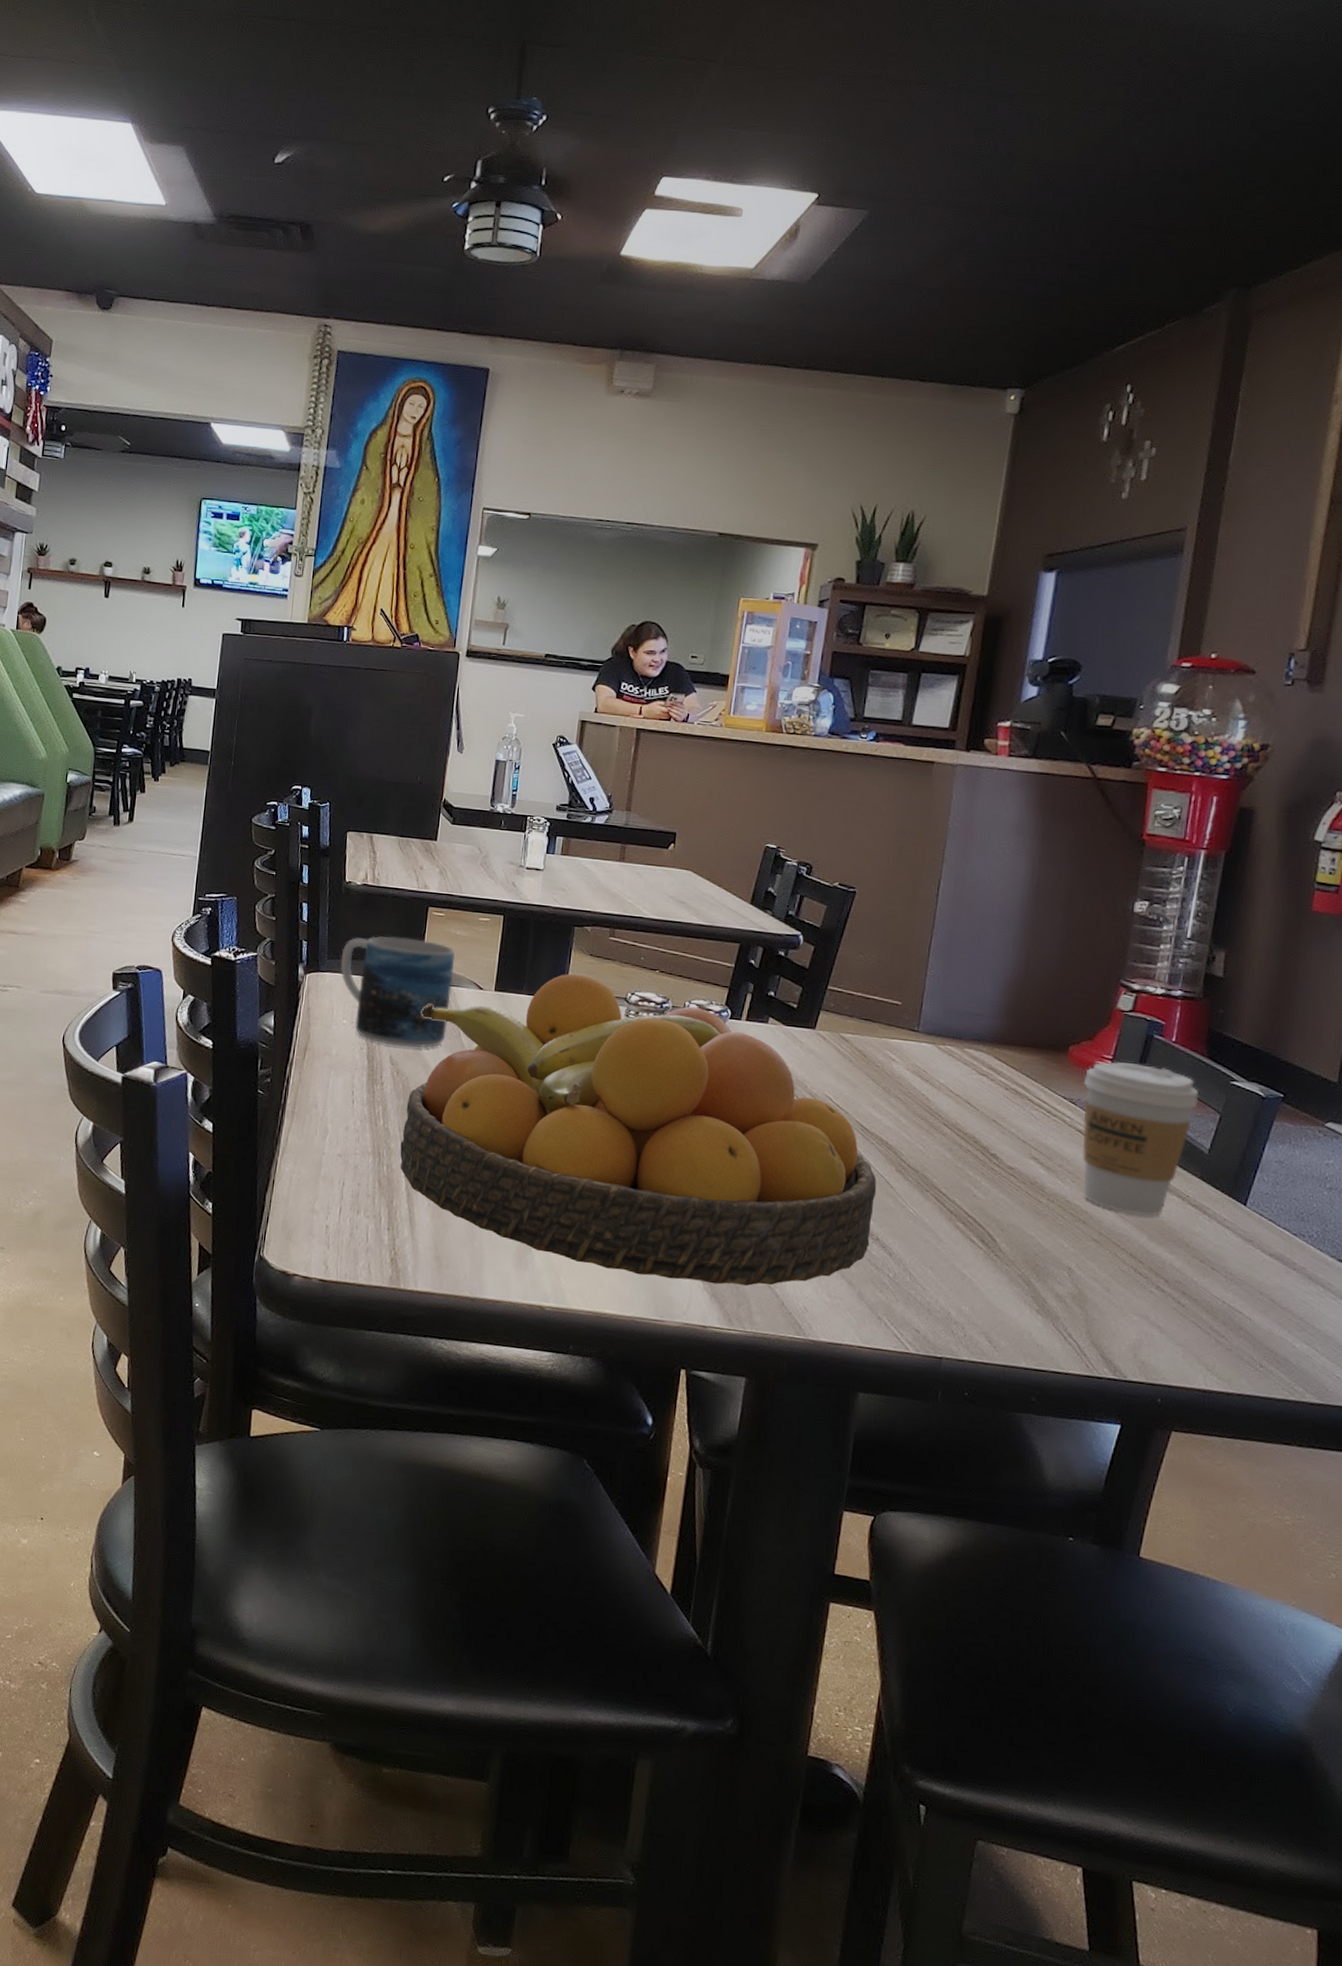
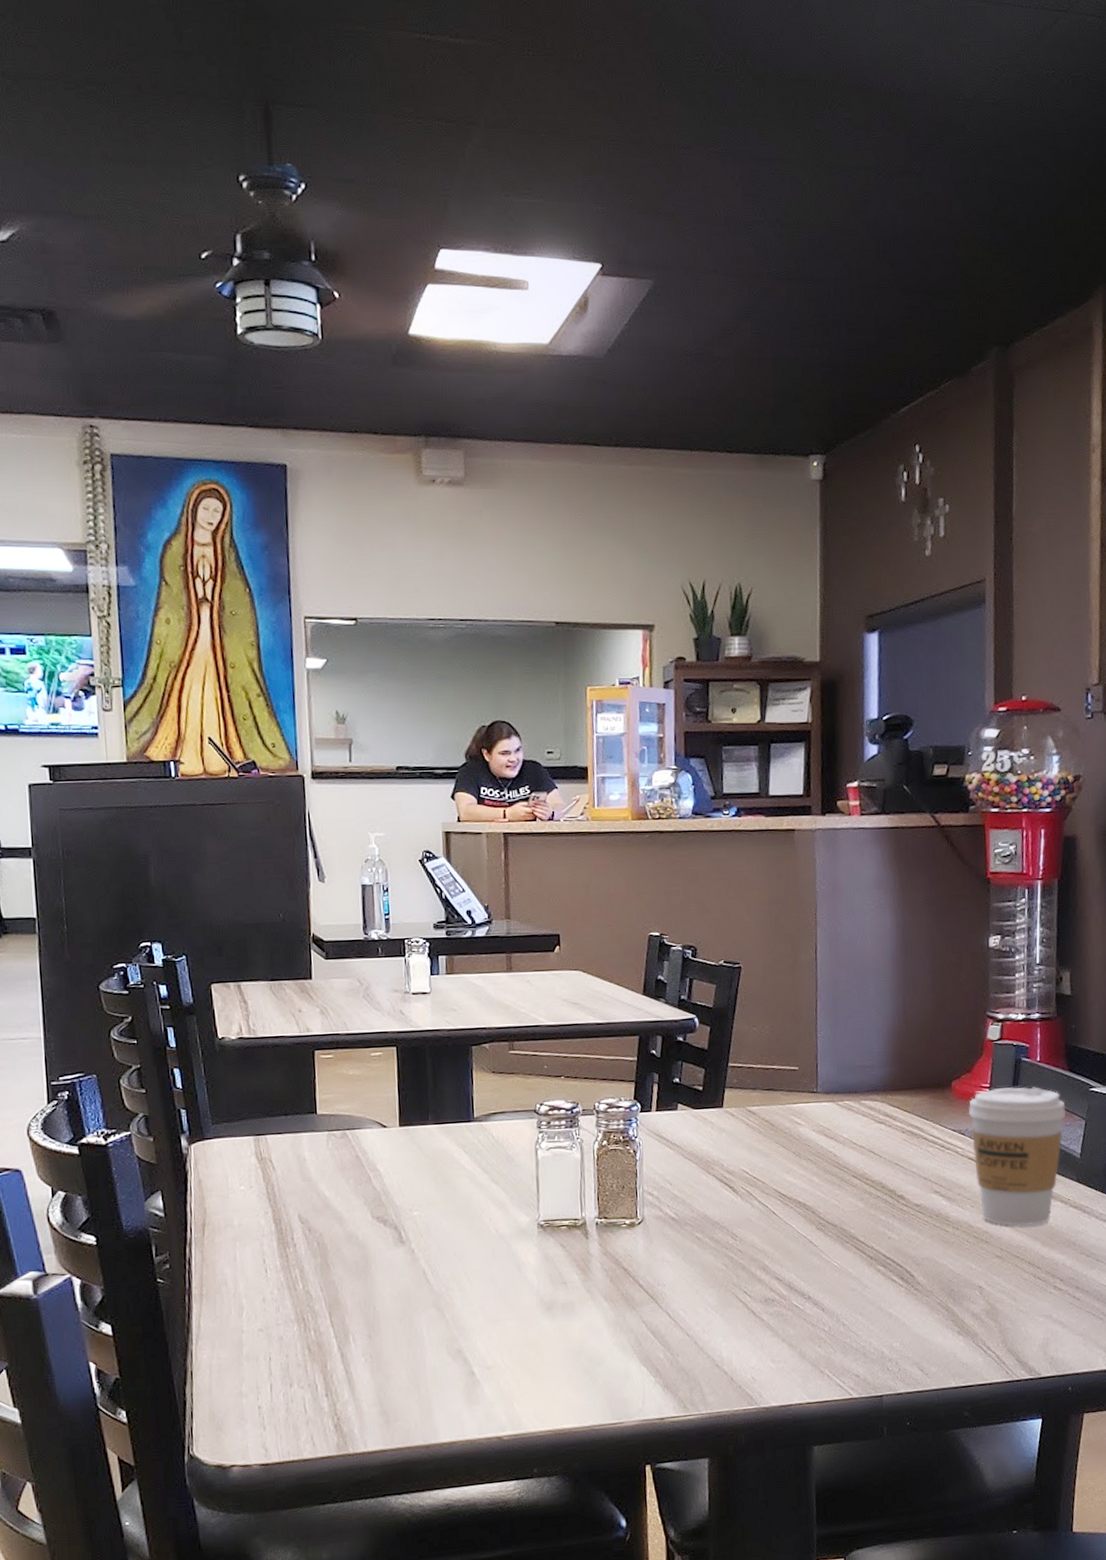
mug: present [341,936,455,1048] -> none [227,1086,355,1204]
fruit bowl: present [399,973,877,1286] -> none [324,1094,803,1384]

